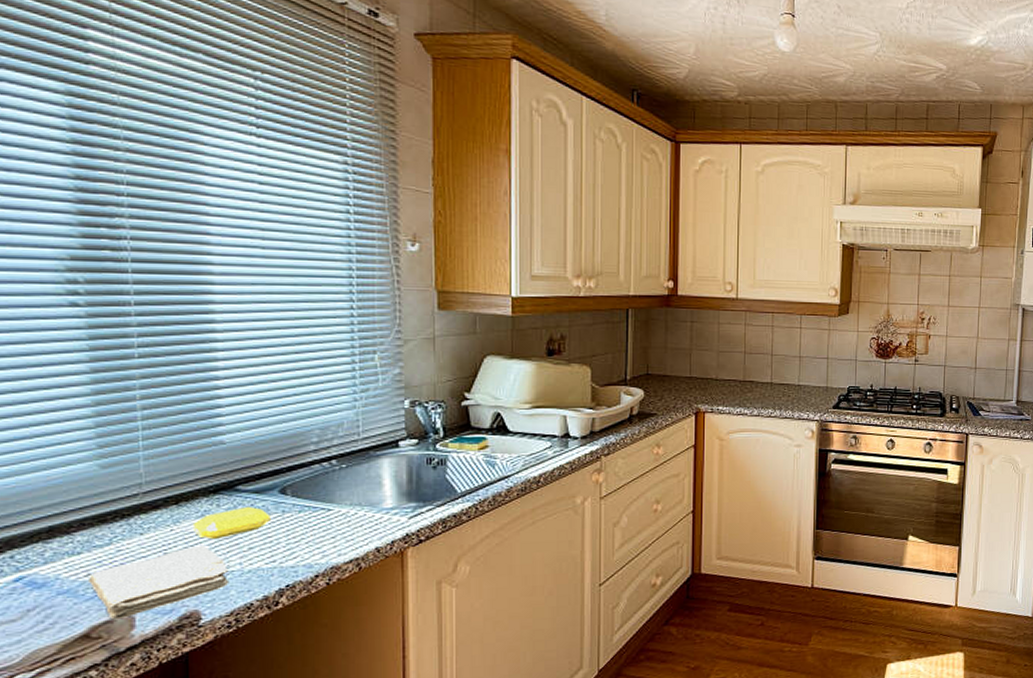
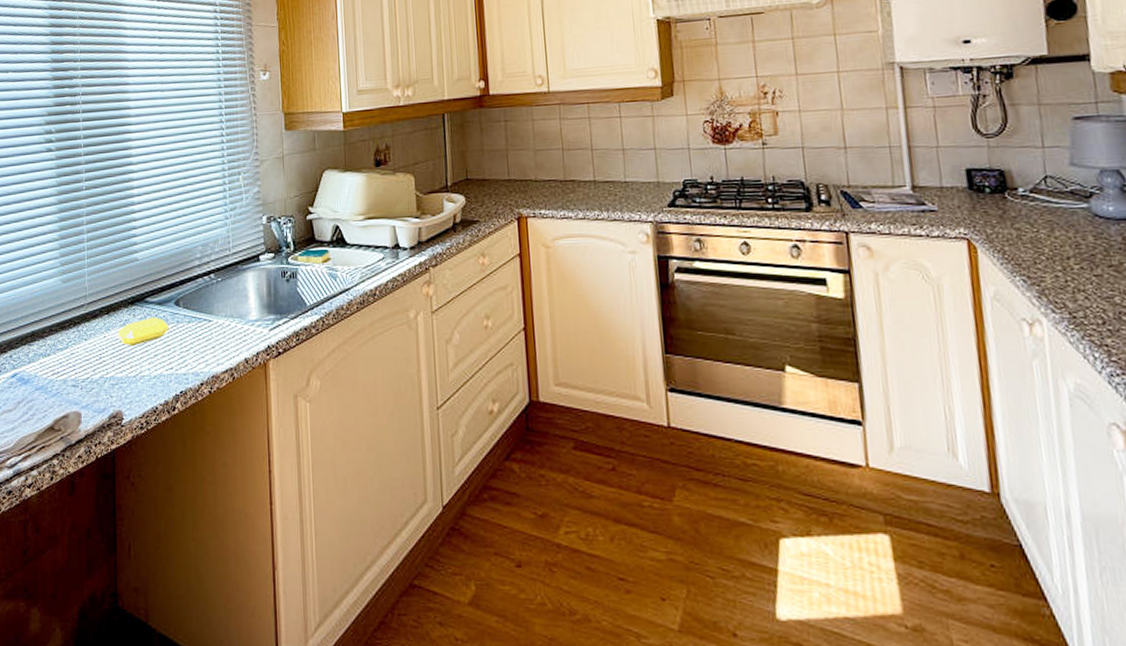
washcloth: present [87,545,230,620] -> none [53,351,142,415]

